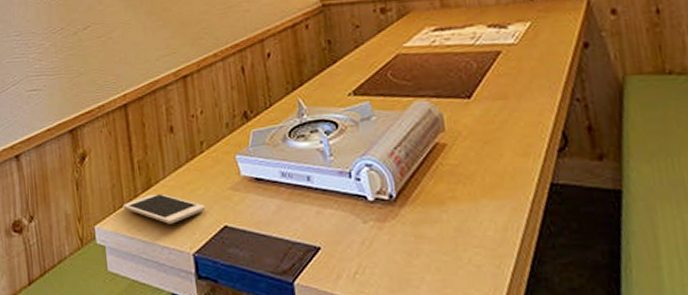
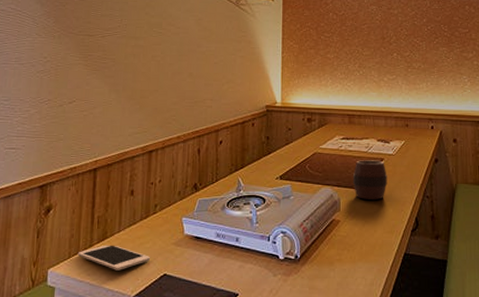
cup: none [456,54,512,112] -> present [352,160,387,200]

